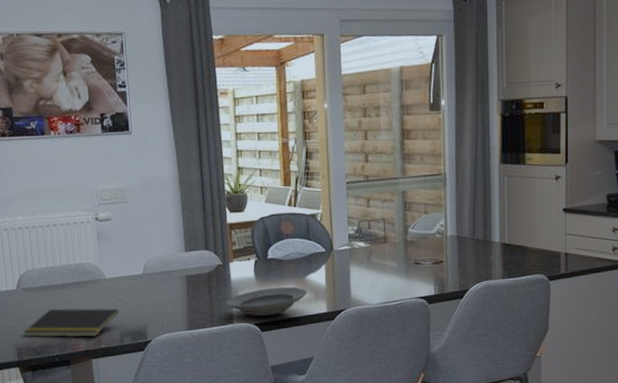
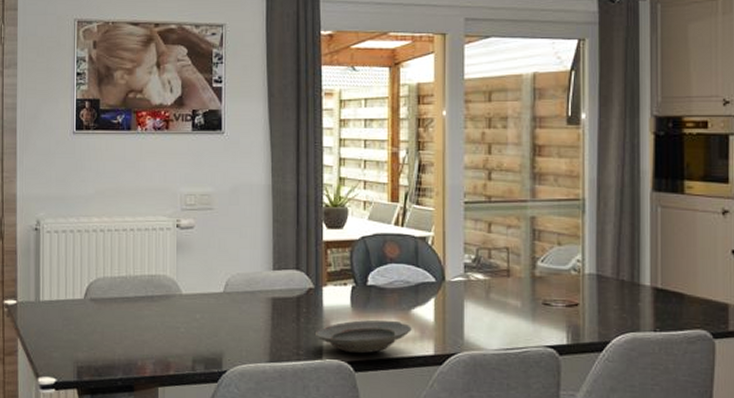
notepad: present [23,308,120,338] -> none [86,324,194,361]

